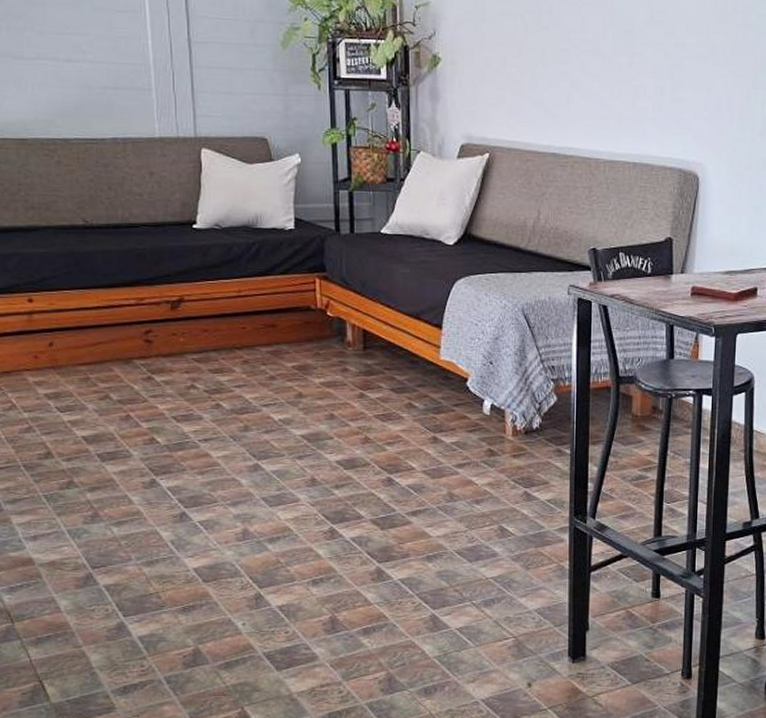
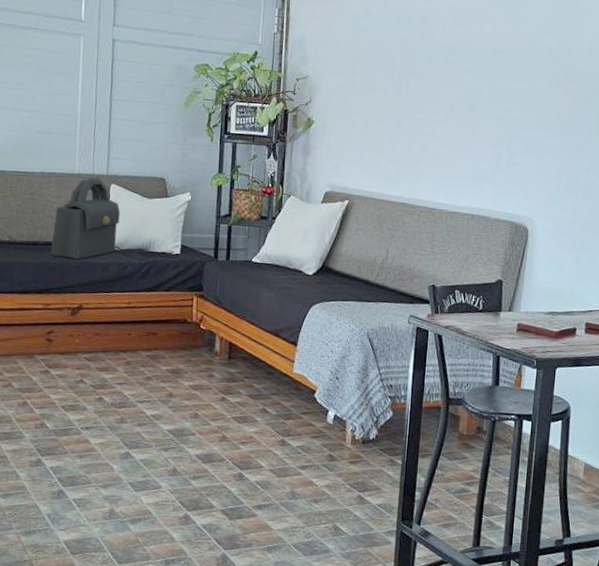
handbag: none [136,140,217,244] -> present [50,177,120,260]

